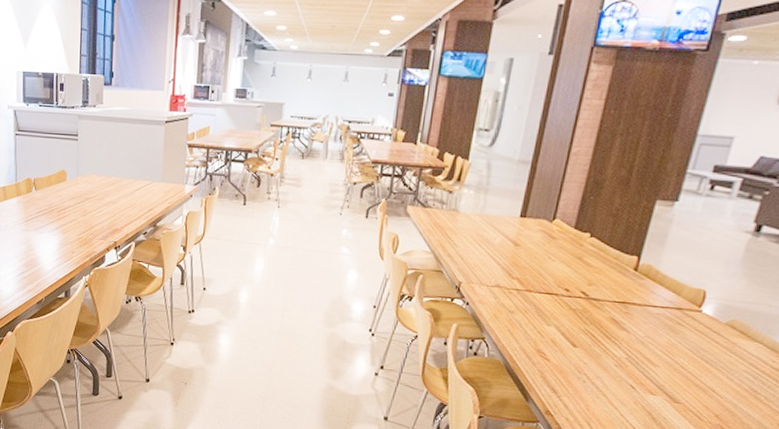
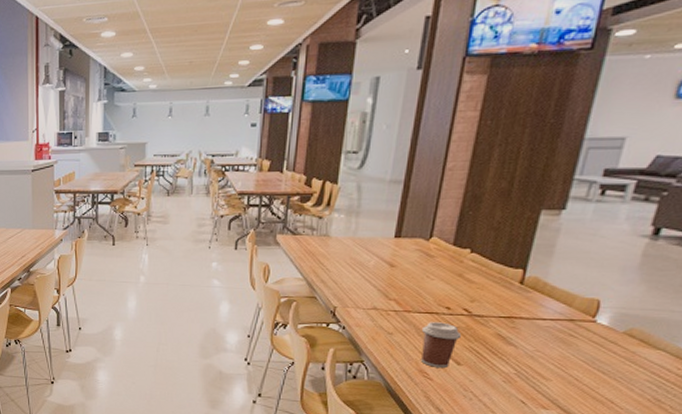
coffee cup: none [539,303,579,349] -> present [421,322,462,368]

